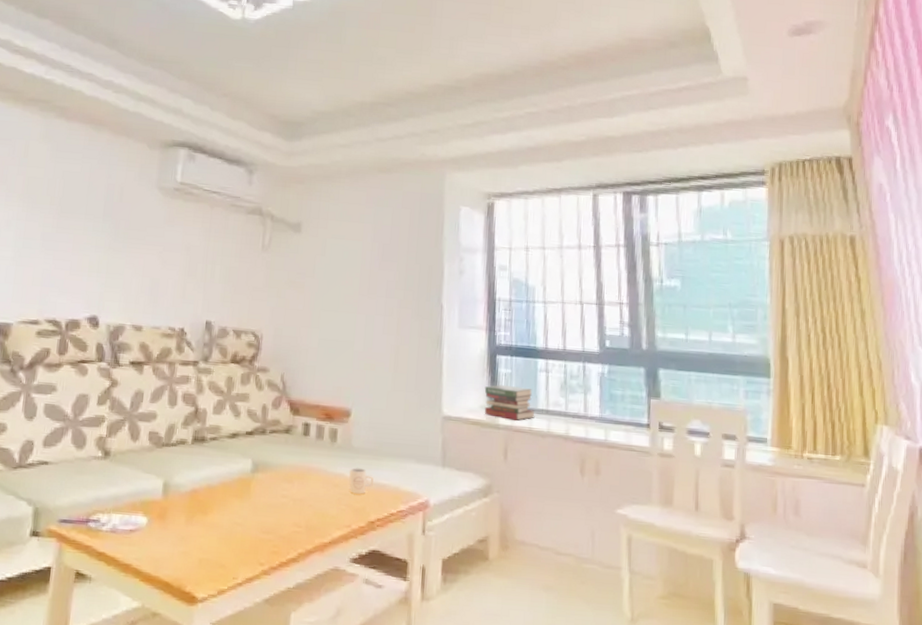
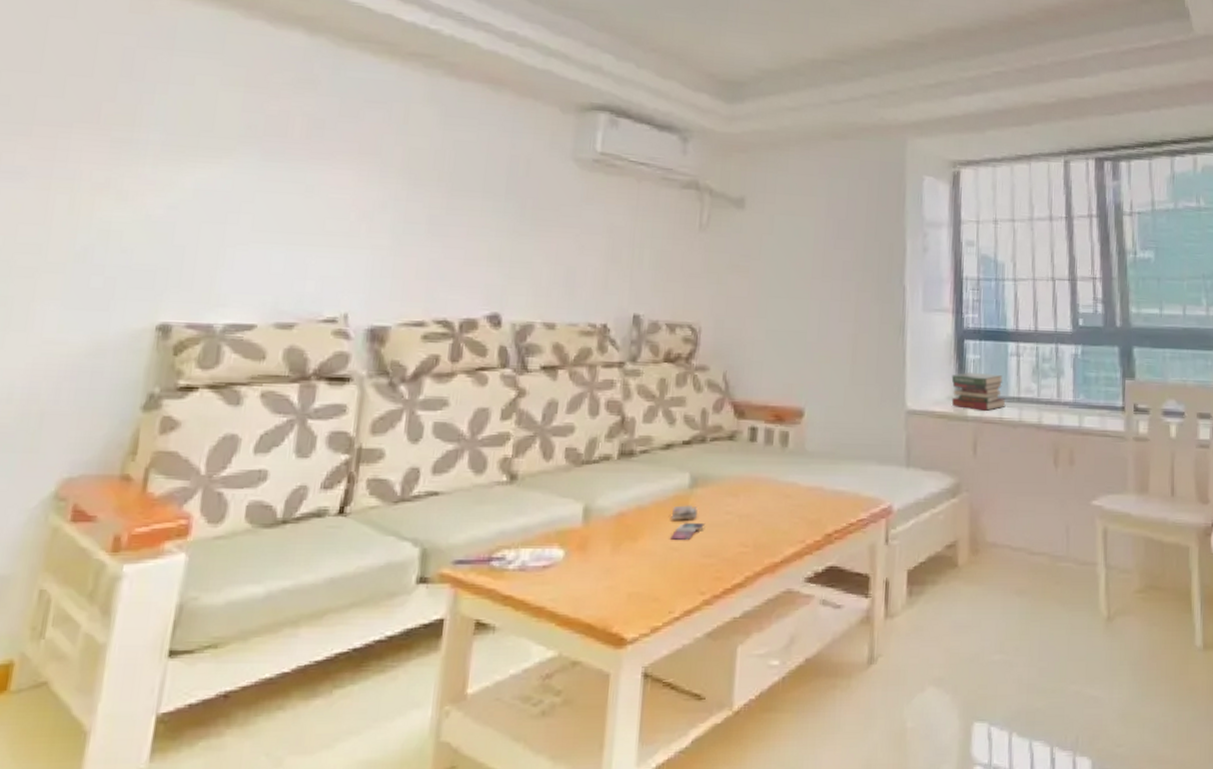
magazine: none [235,487,265,517] -> present [670,505,706,540]
mug: present [349,467,374,494] -> none [802,474,831,504]

